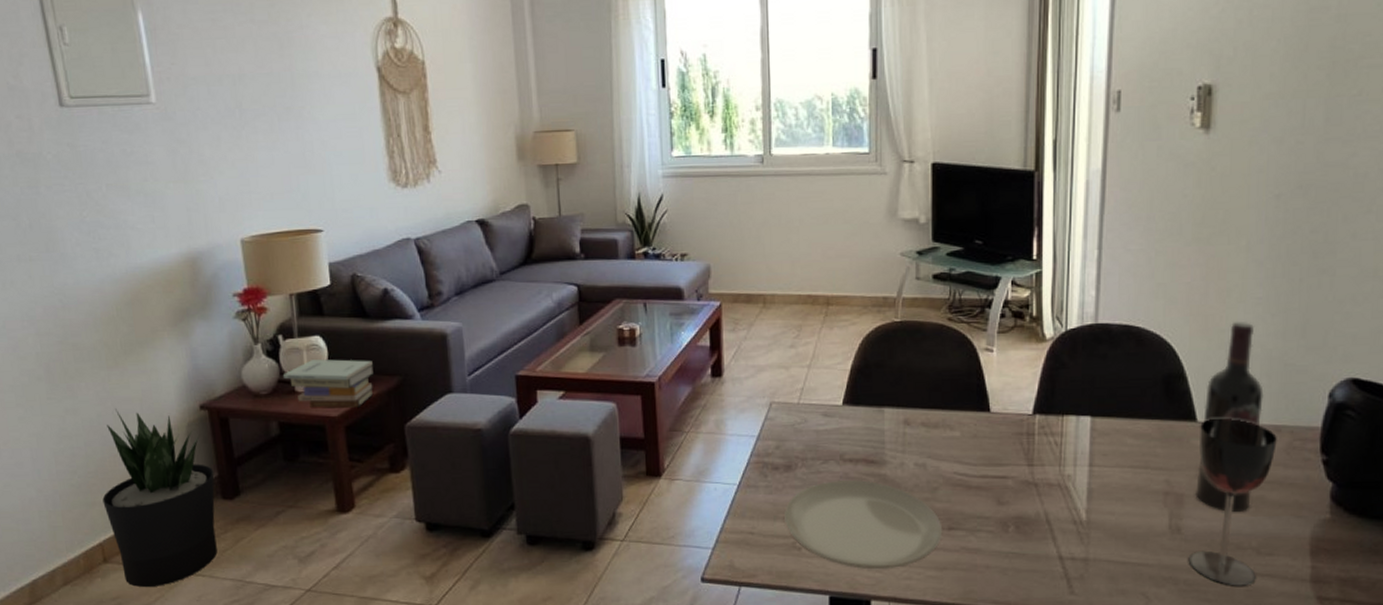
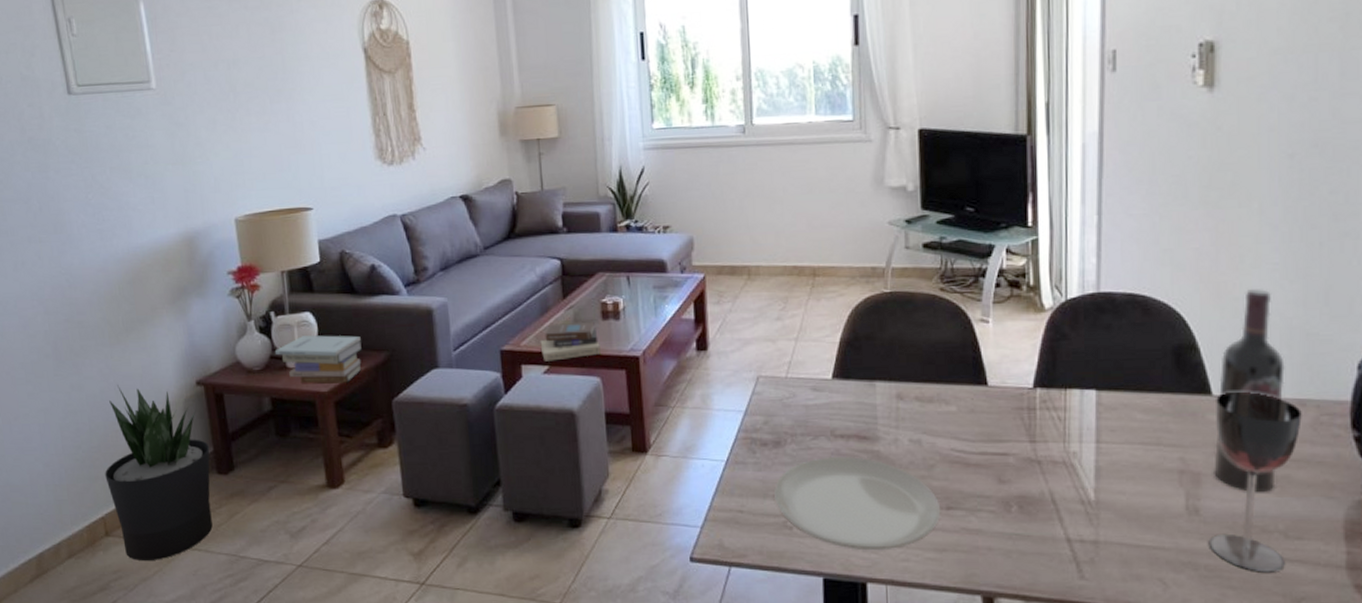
books: none [556,348,616,387] -> present [540,322,601,362]

